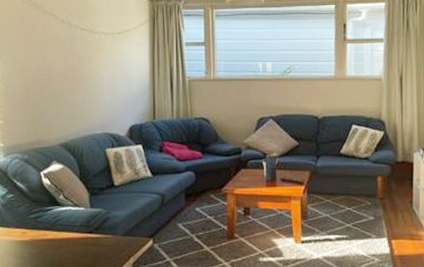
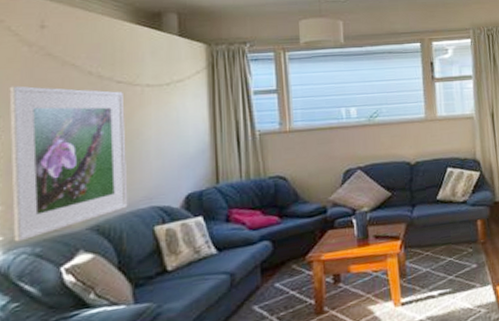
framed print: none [8,29,88,149] -> present [9,86,128,242]

